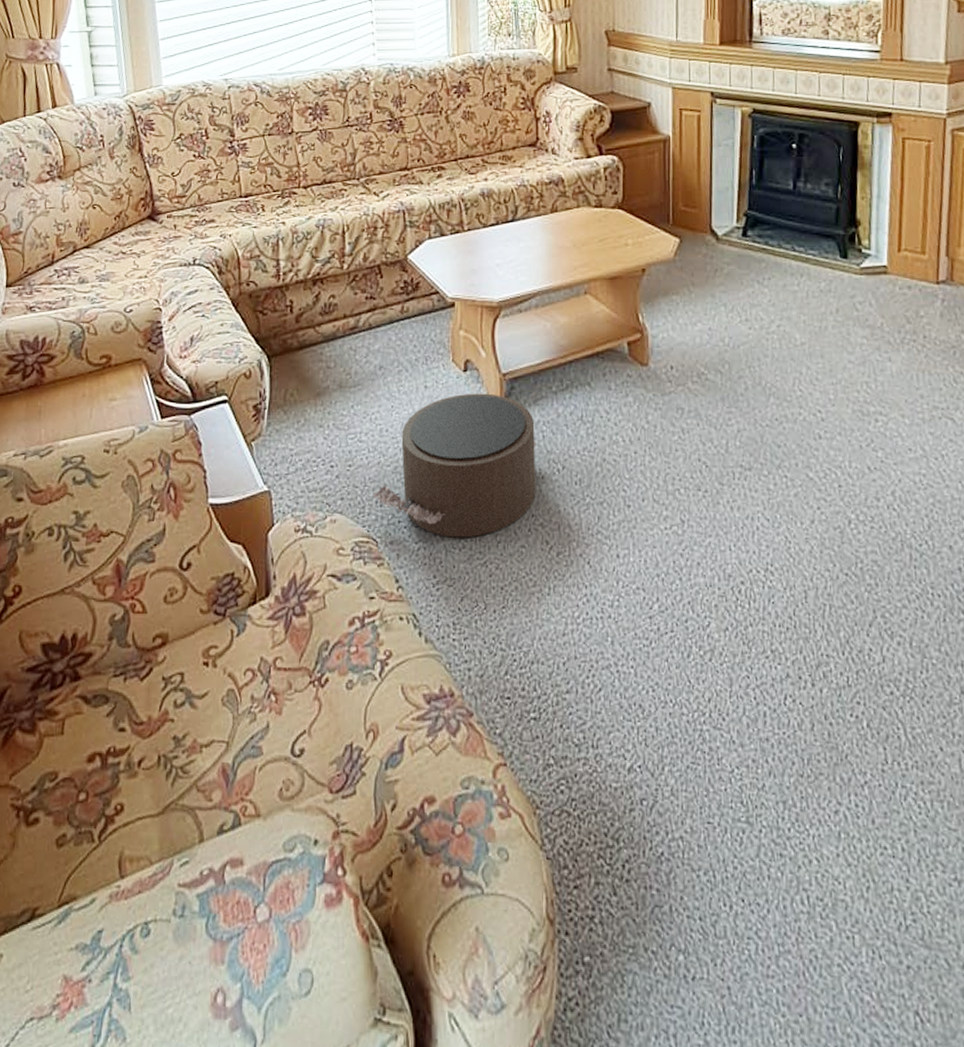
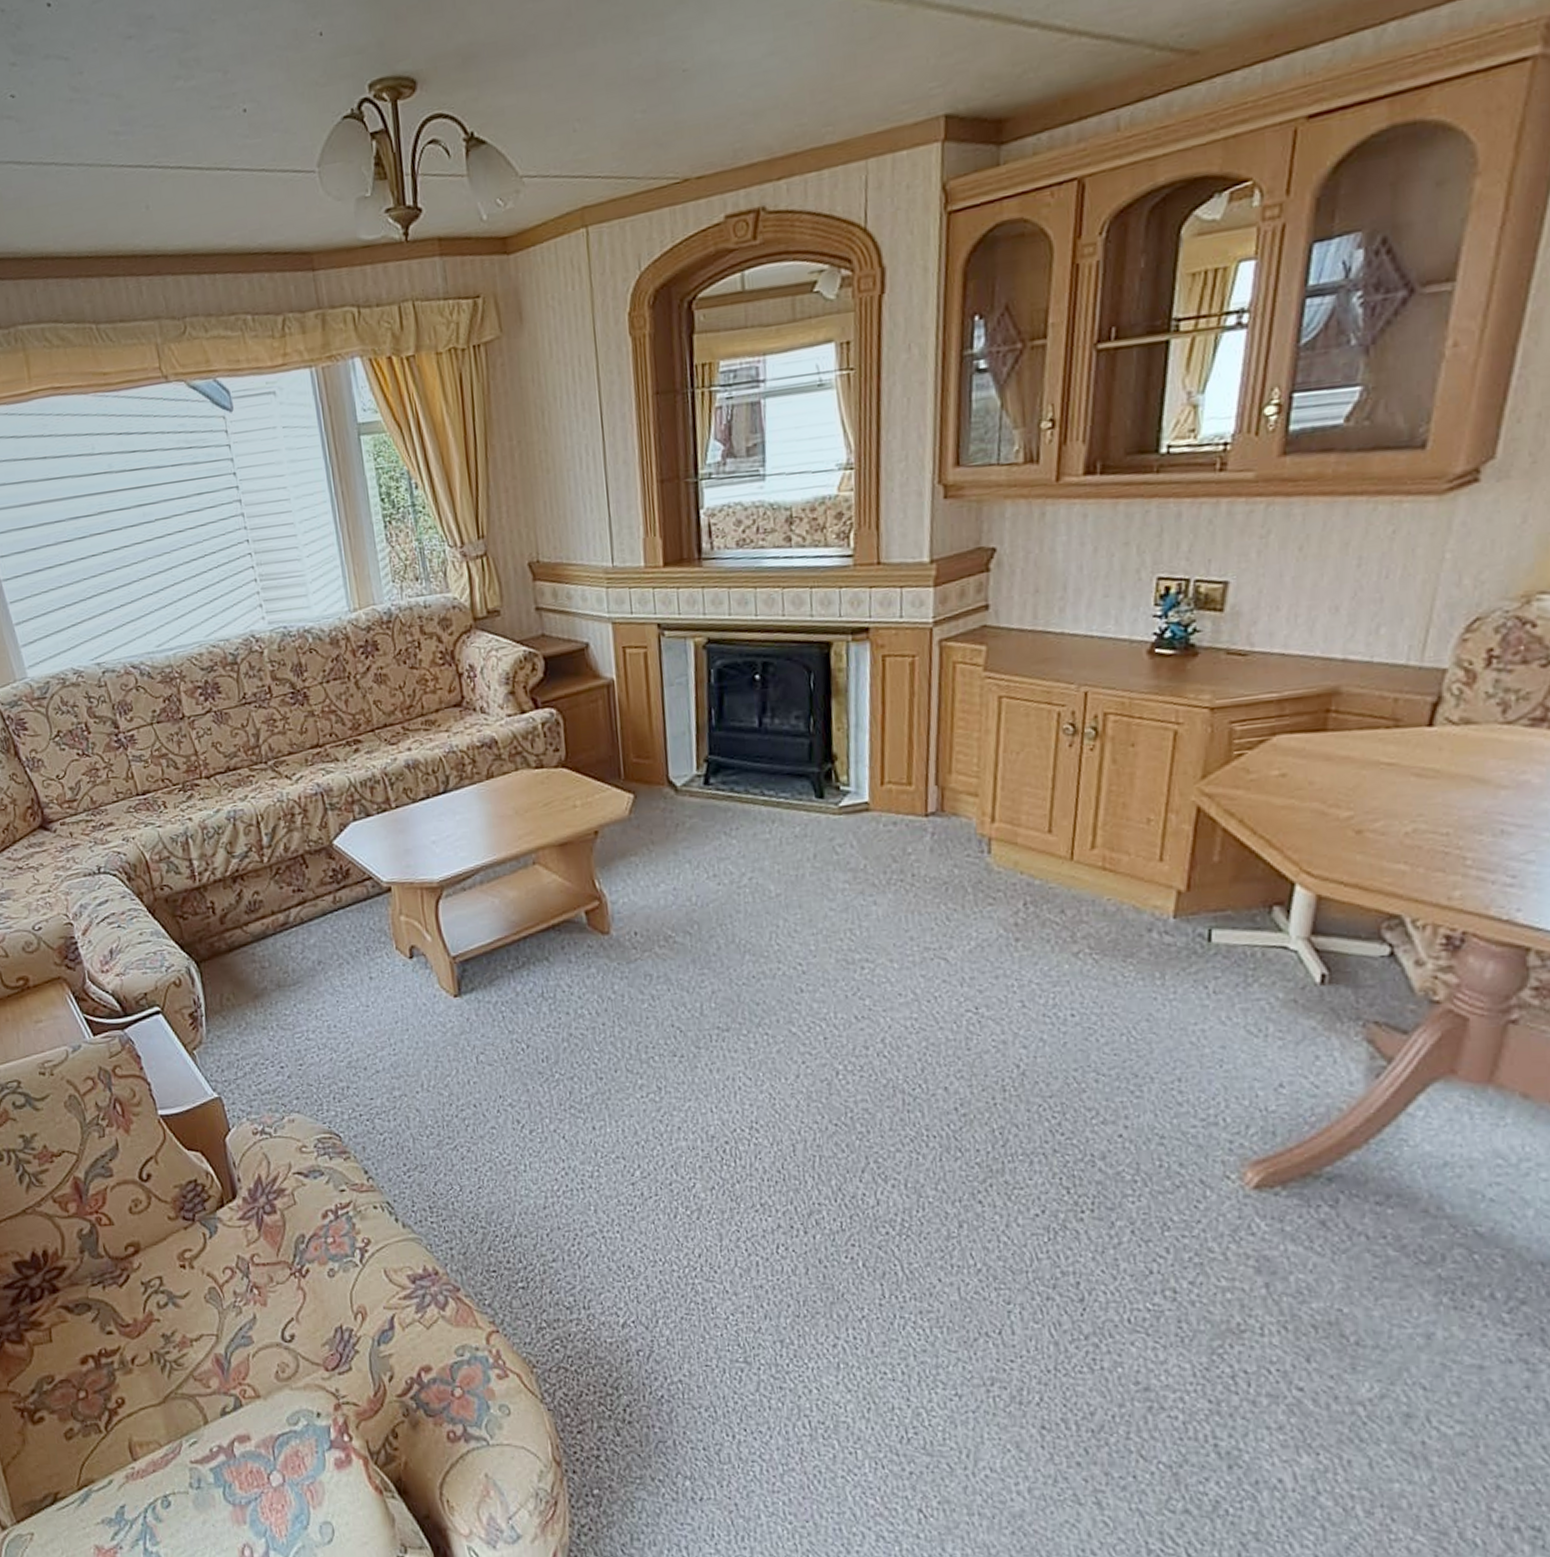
pouf: present [372,393,538,538] -> none [329,978,501,1126]

